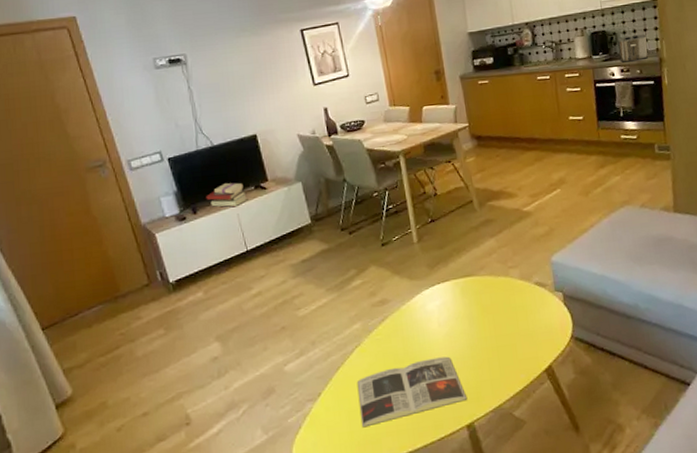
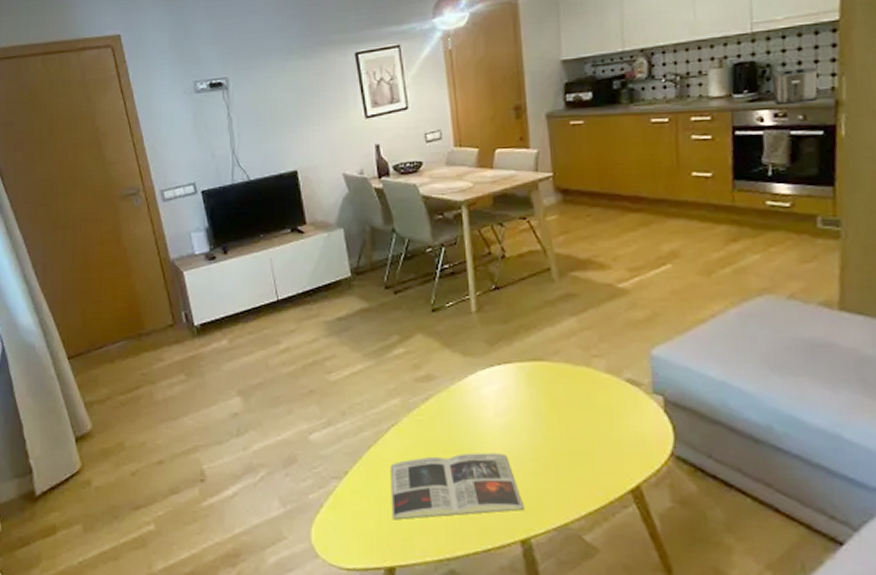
books: present [206,182,247,208] -> none [238,222,282,251]

